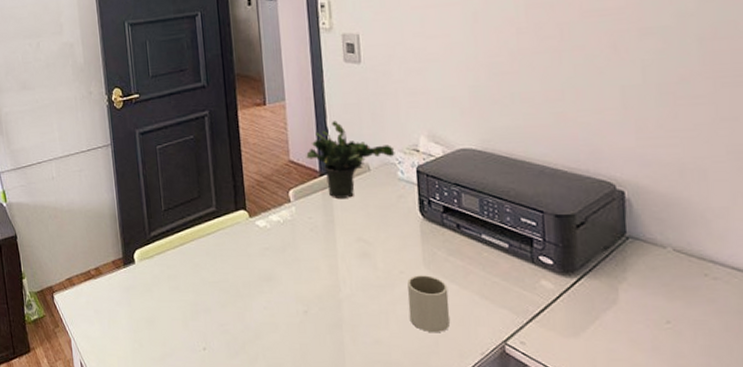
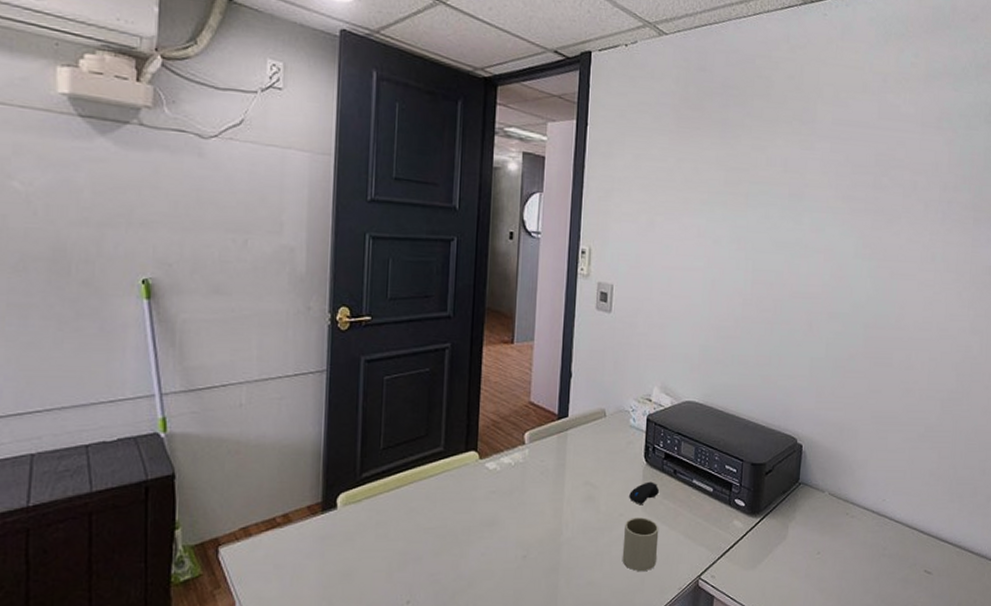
potted plant: present [306,121,395,198] -> none [547,366,631,442]
computer mouse: none [408,237,443,261] -> present [629,481,660,504]

